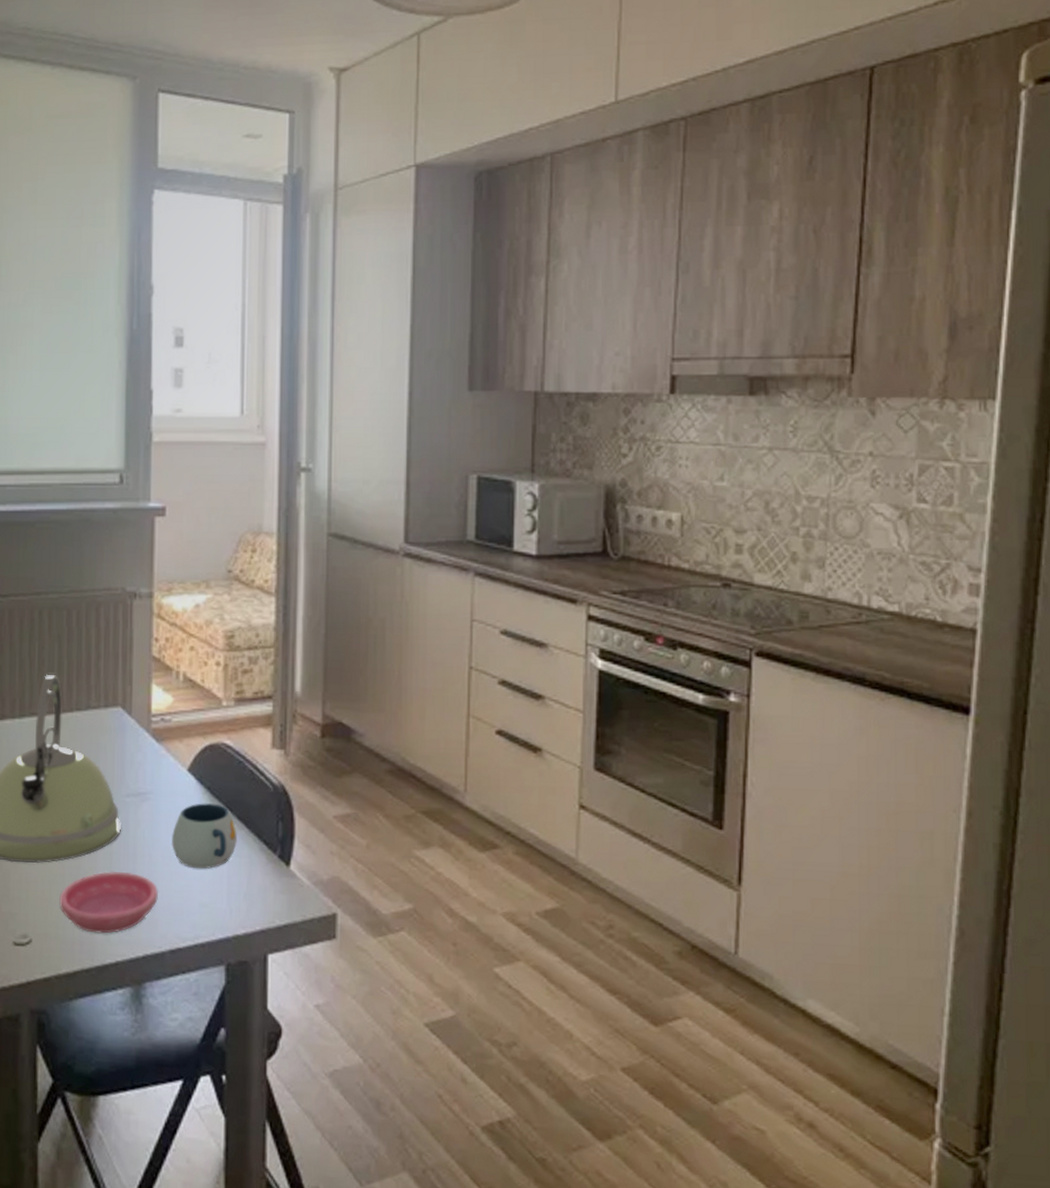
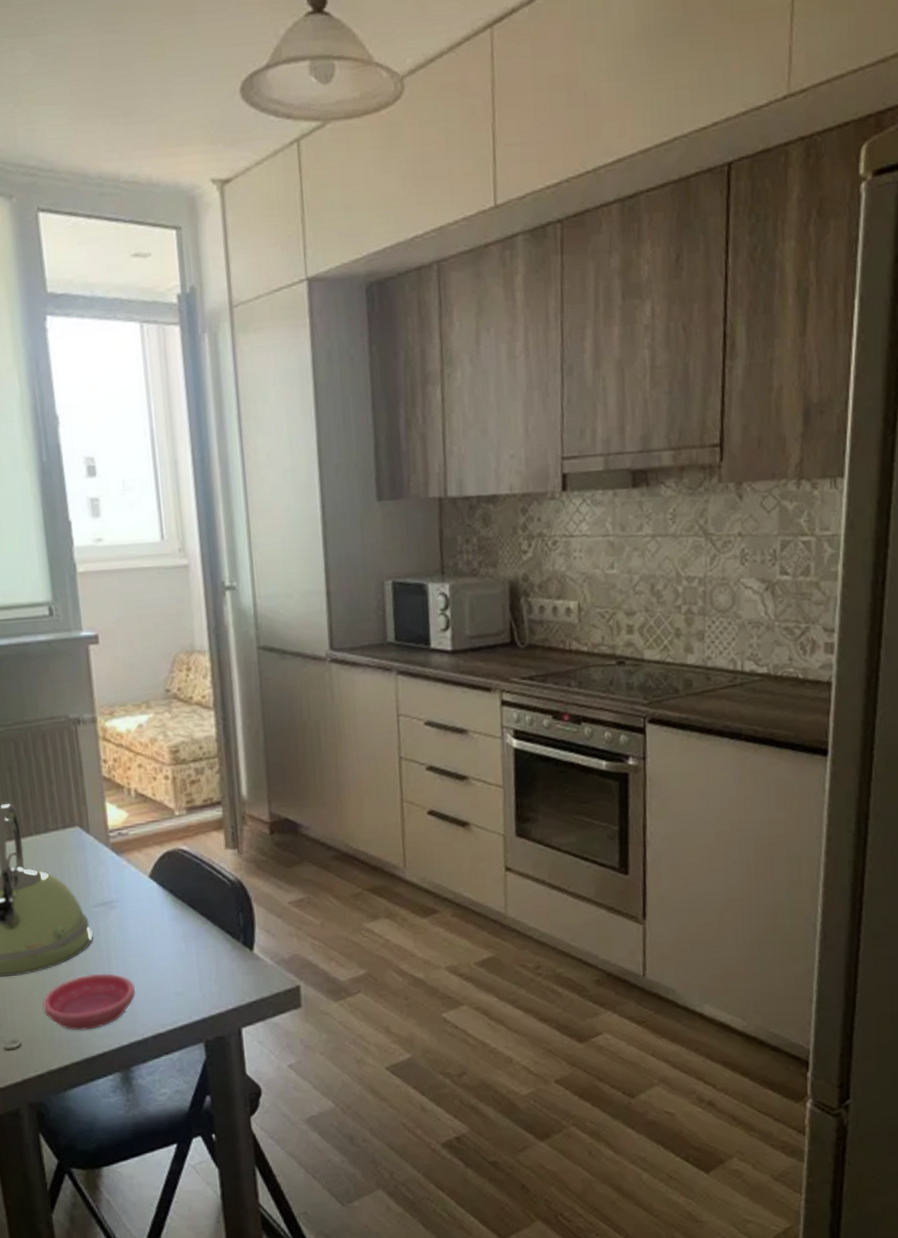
mug: present [172,803,237,869] -> none [141,904,203,963]

